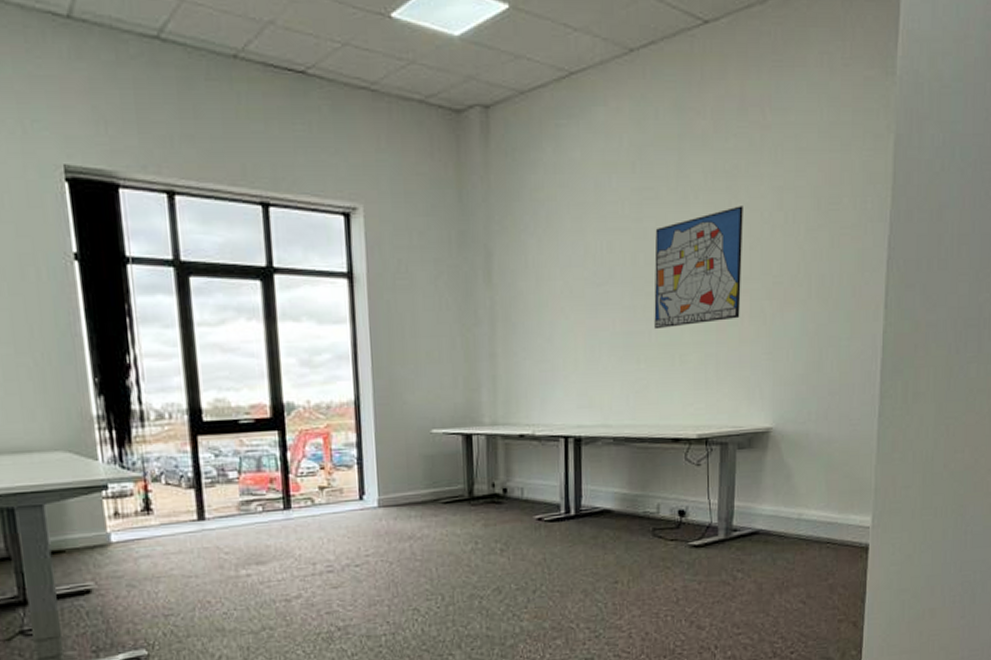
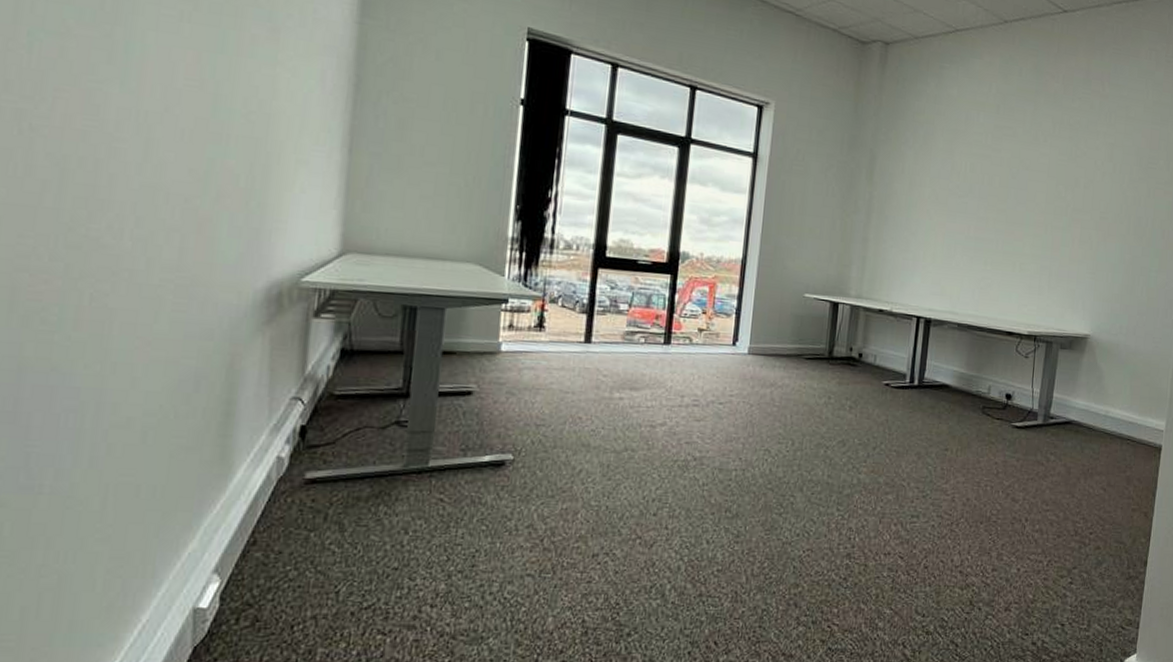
wall art: present [654,206,743,330] -> none [1001,152,1082,241]

